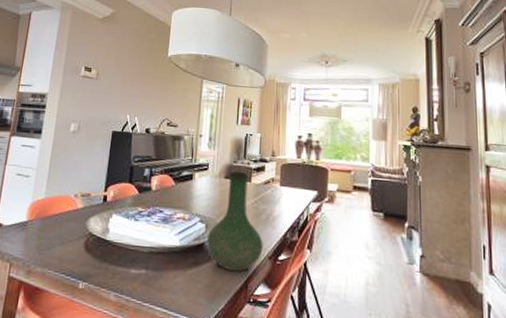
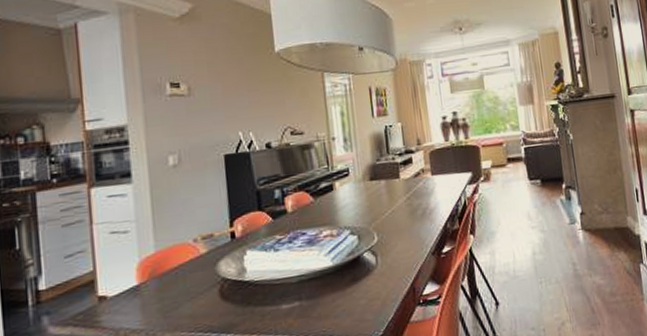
vase: present [206,170,263,272] -> none [361,169,425,278]

